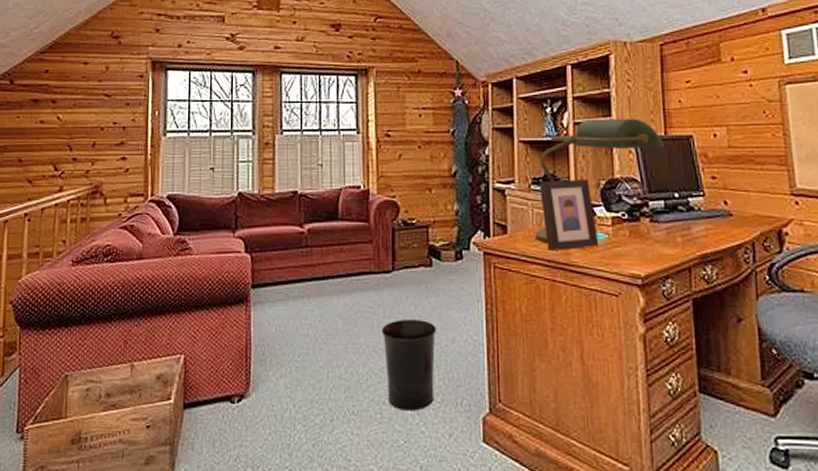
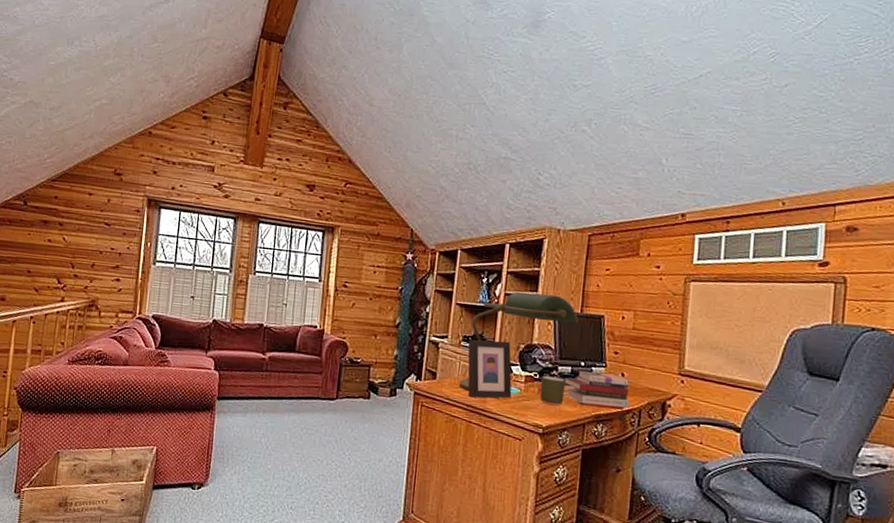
waste bin: present [381,318,436,411] -> none [321,438,367,512]
mug: none [630,214,661,248] -> present [540,375,566,405]
books: none [658,203,740,245] -> present [564,370,630,410]

